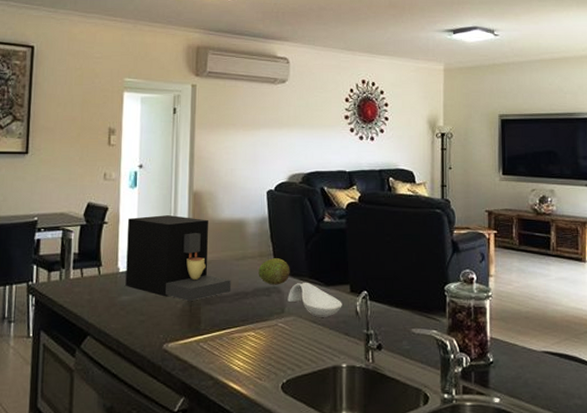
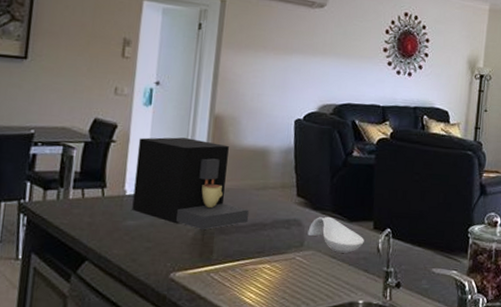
fruit: present [258,258,290,285] -> none [278,190,313,218]

